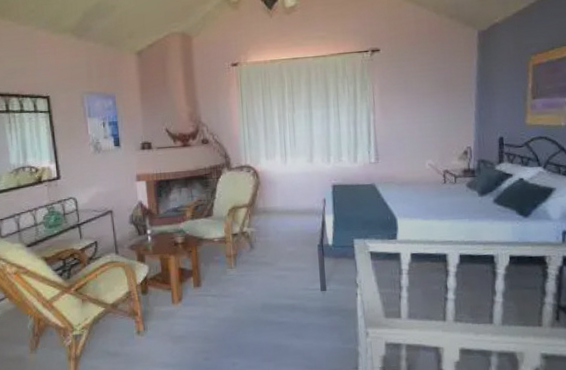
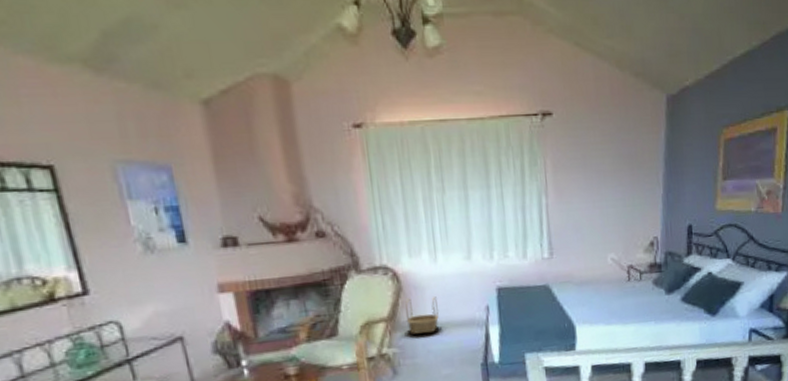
basket: none [262,190,286,219] -> present [405,296,439,334]

